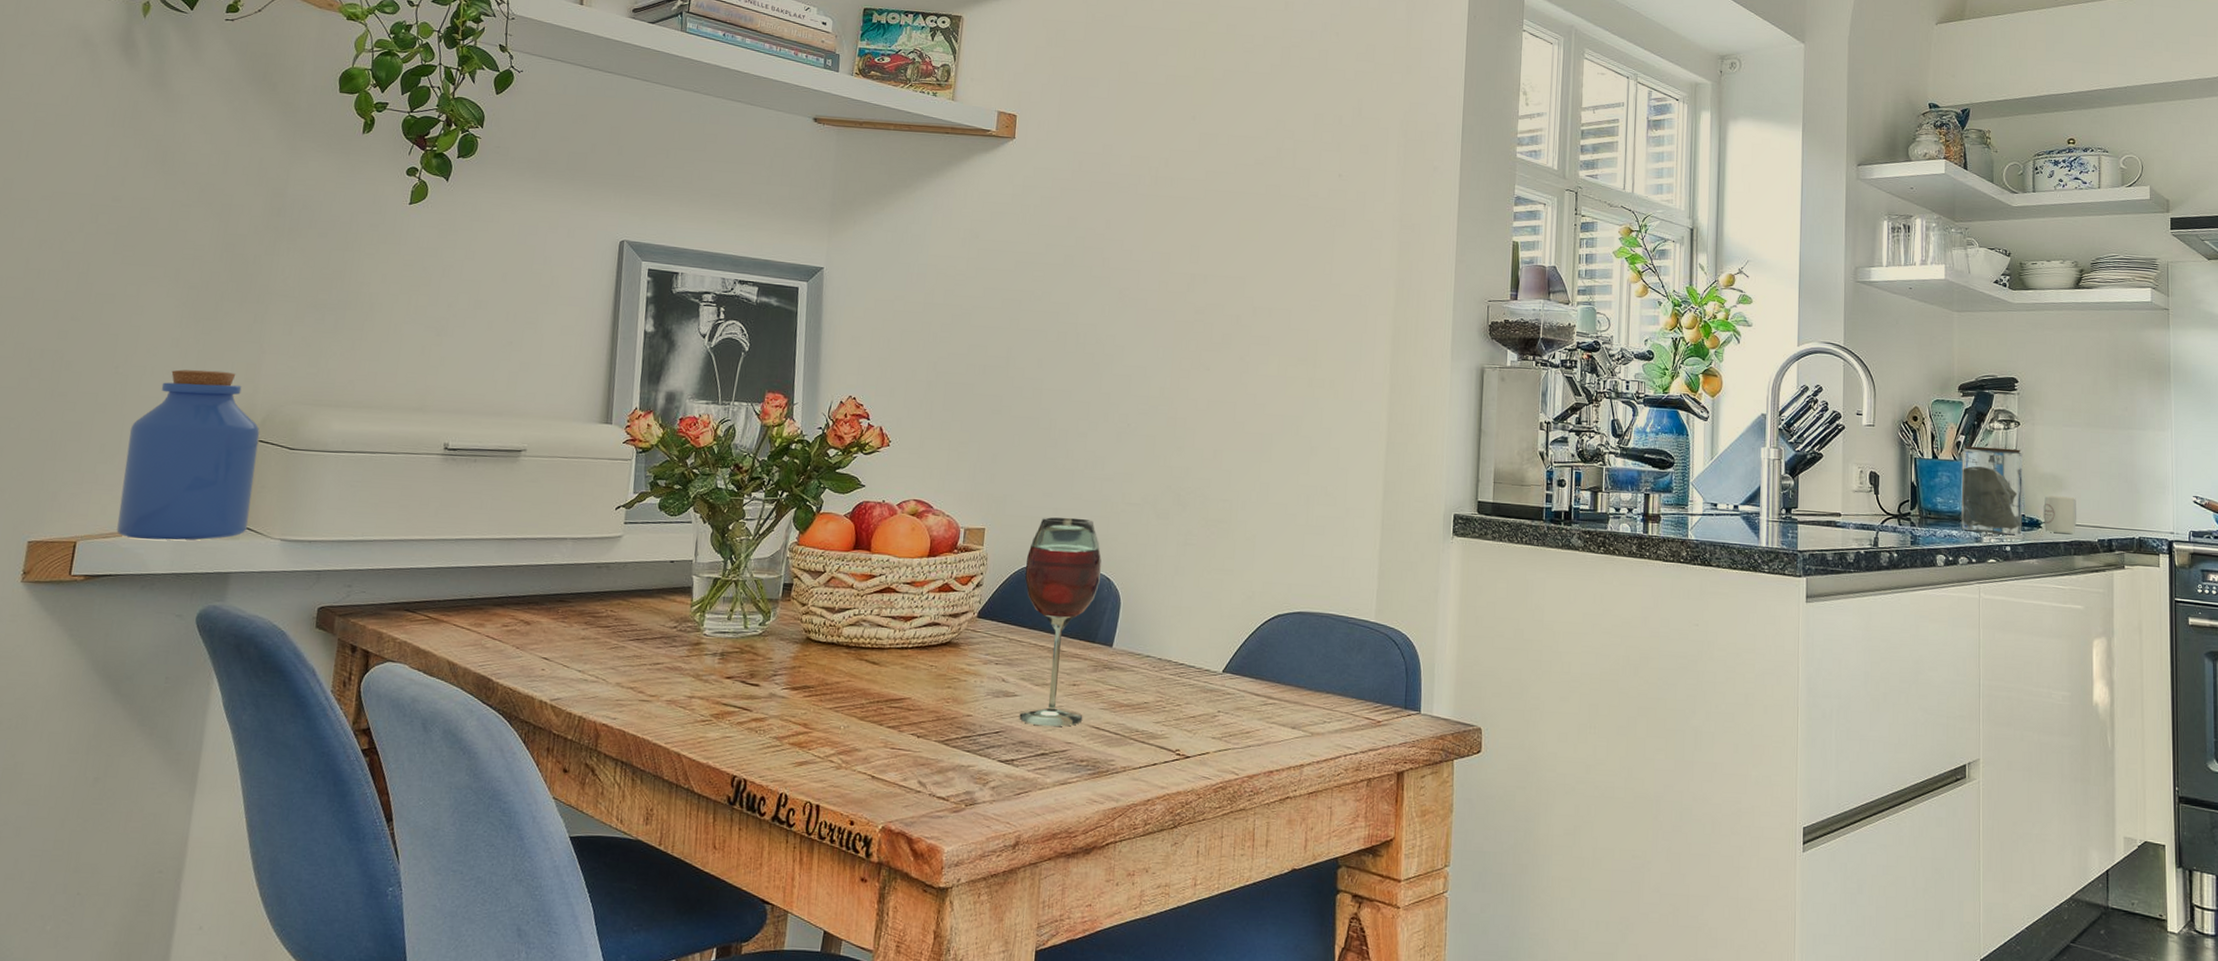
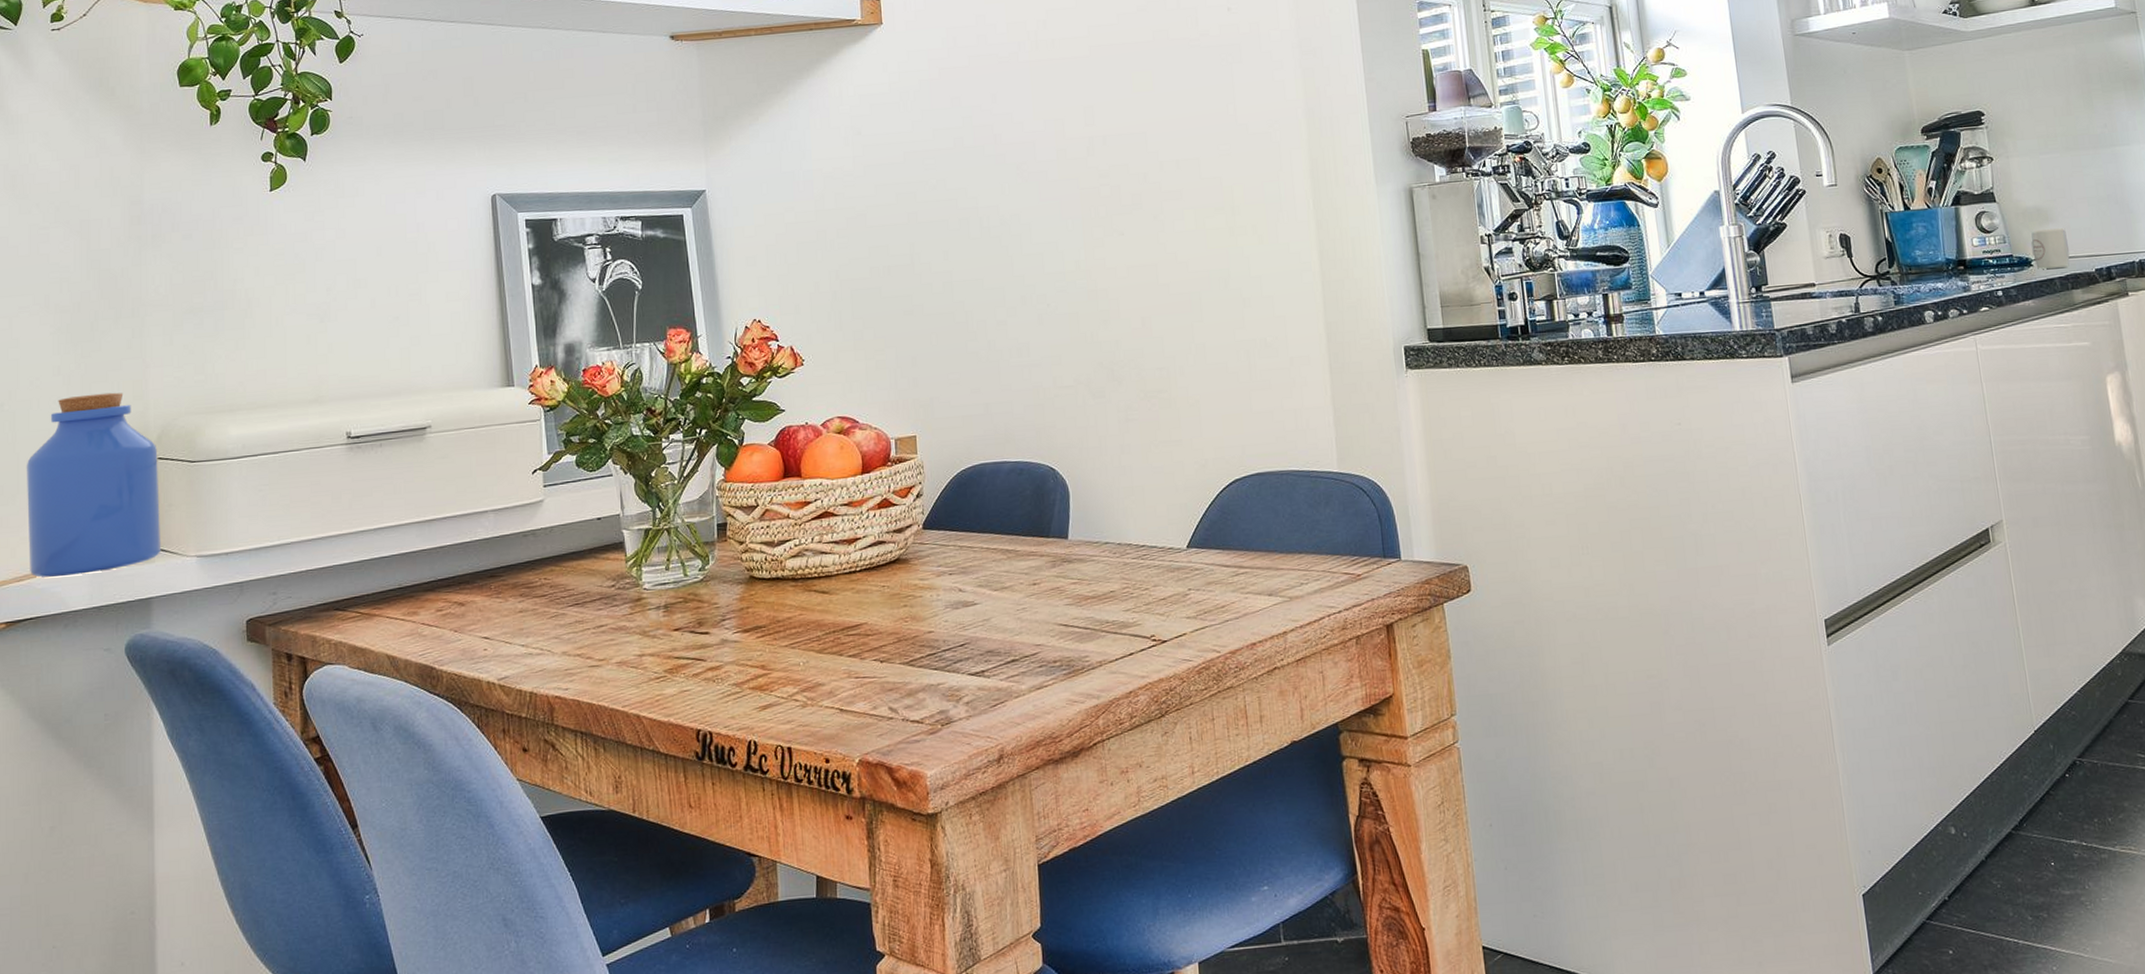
wineglass: present [1019,517,1102,727] -> none [964,410,1049,632]
jar: present [1961,445,2023,535] -> none [1935,186,2013,281]

